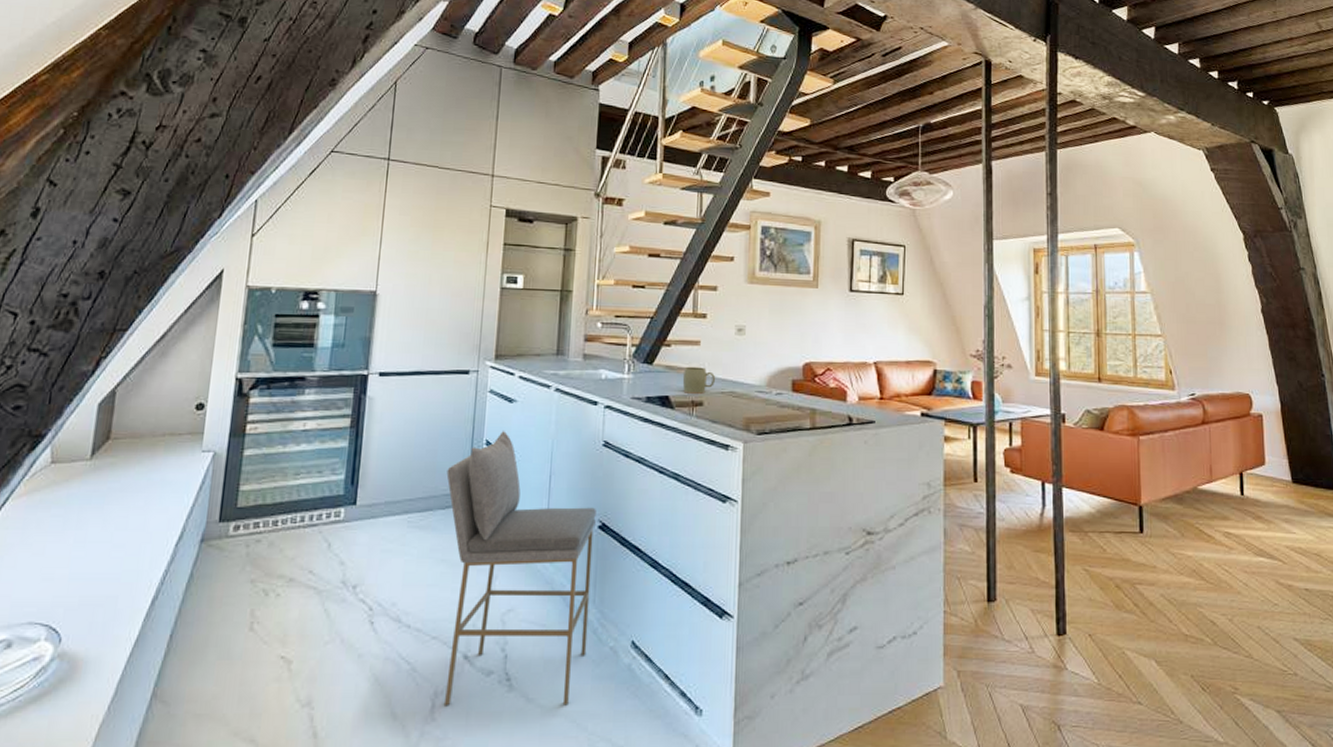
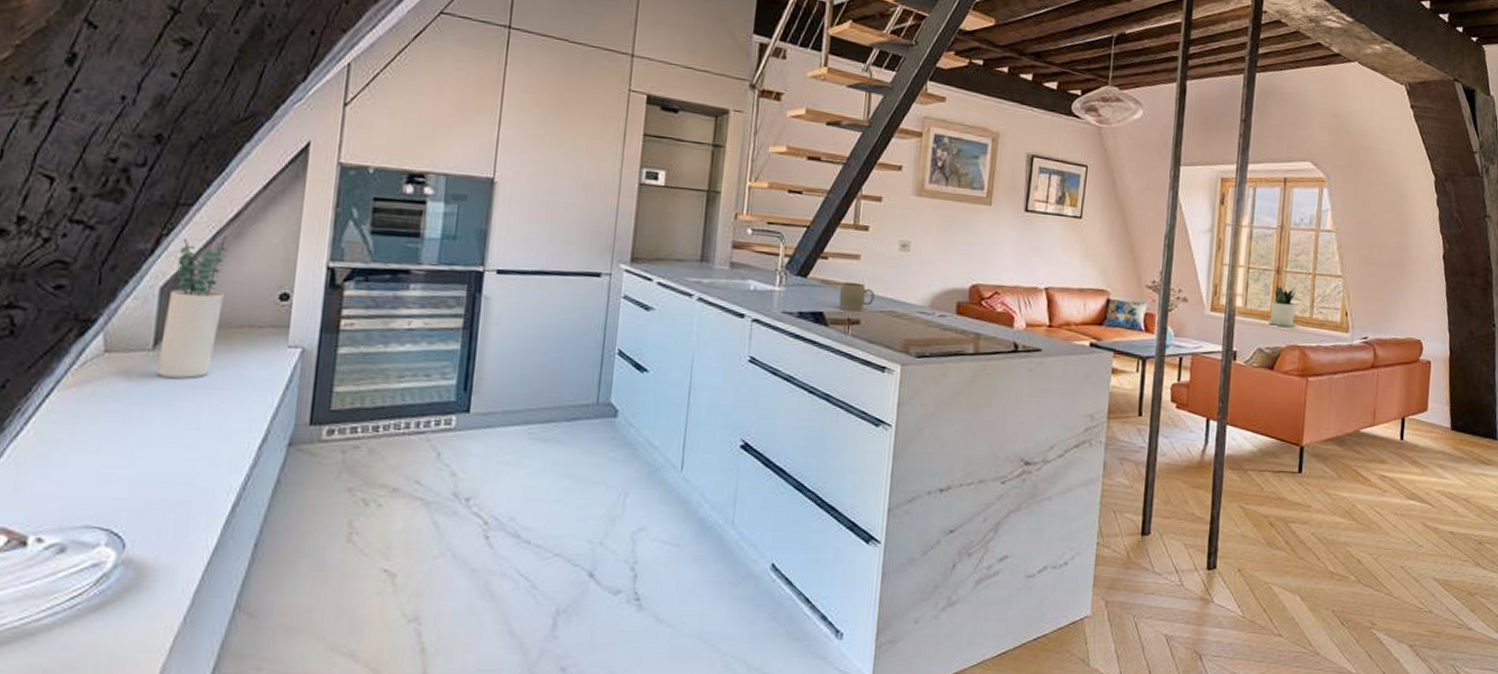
vase: none [92,355,156,485] -> present [155,235,229,379]
bar stool: present [445,430,596,706] -> none [568,339,739,626]
planter: none [1092,347,1122,388] -> present [1267,285,1297,328]

